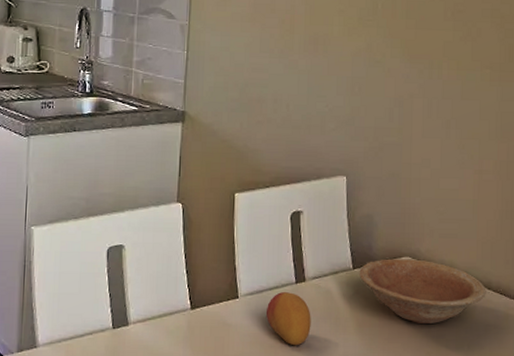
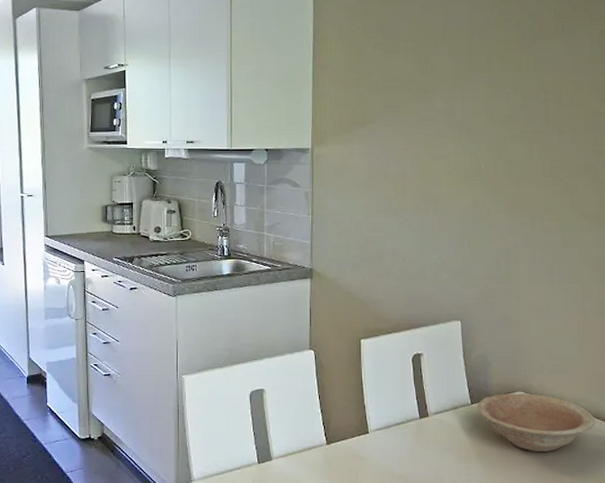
fruit: present [267,291,311,346] -> none [395,426,436,475]

